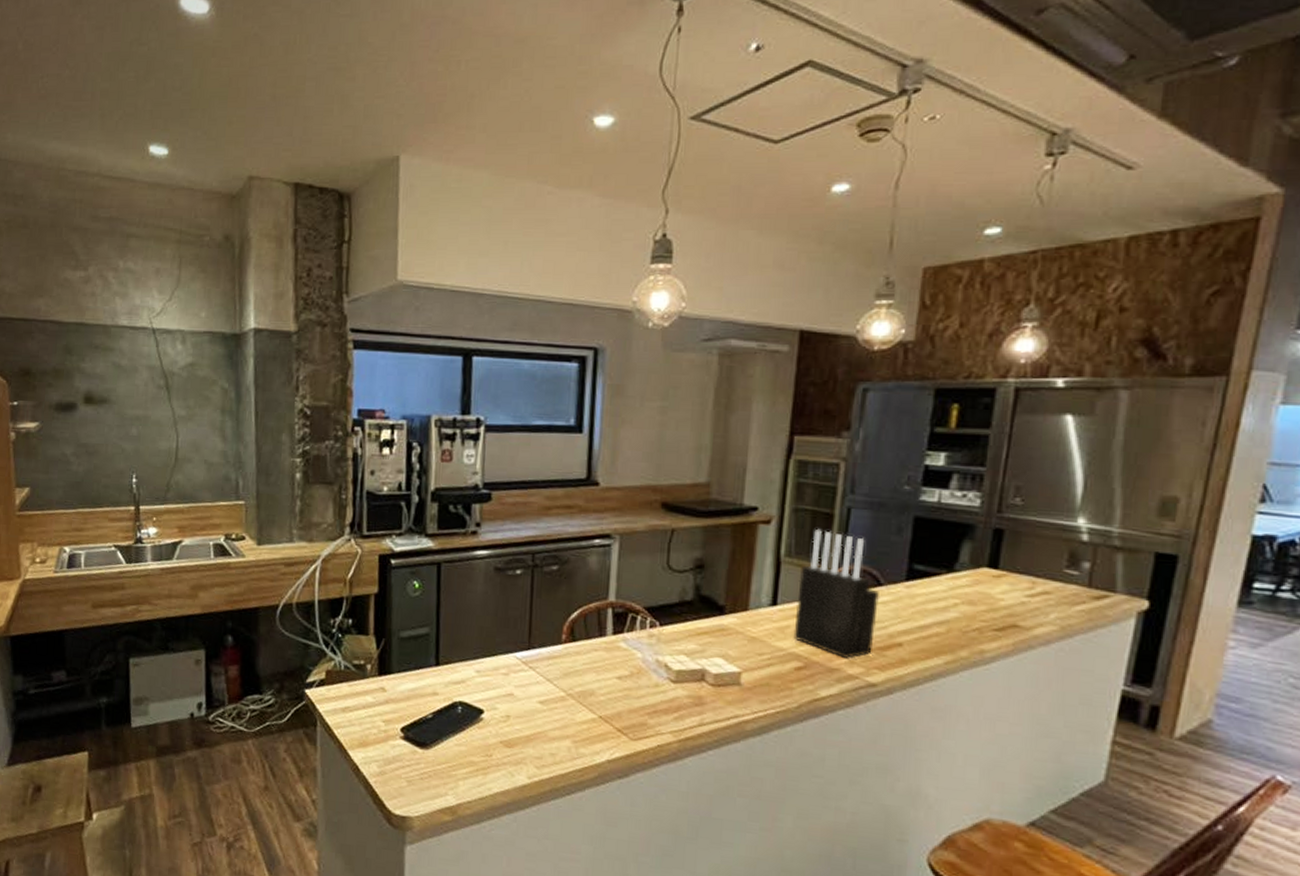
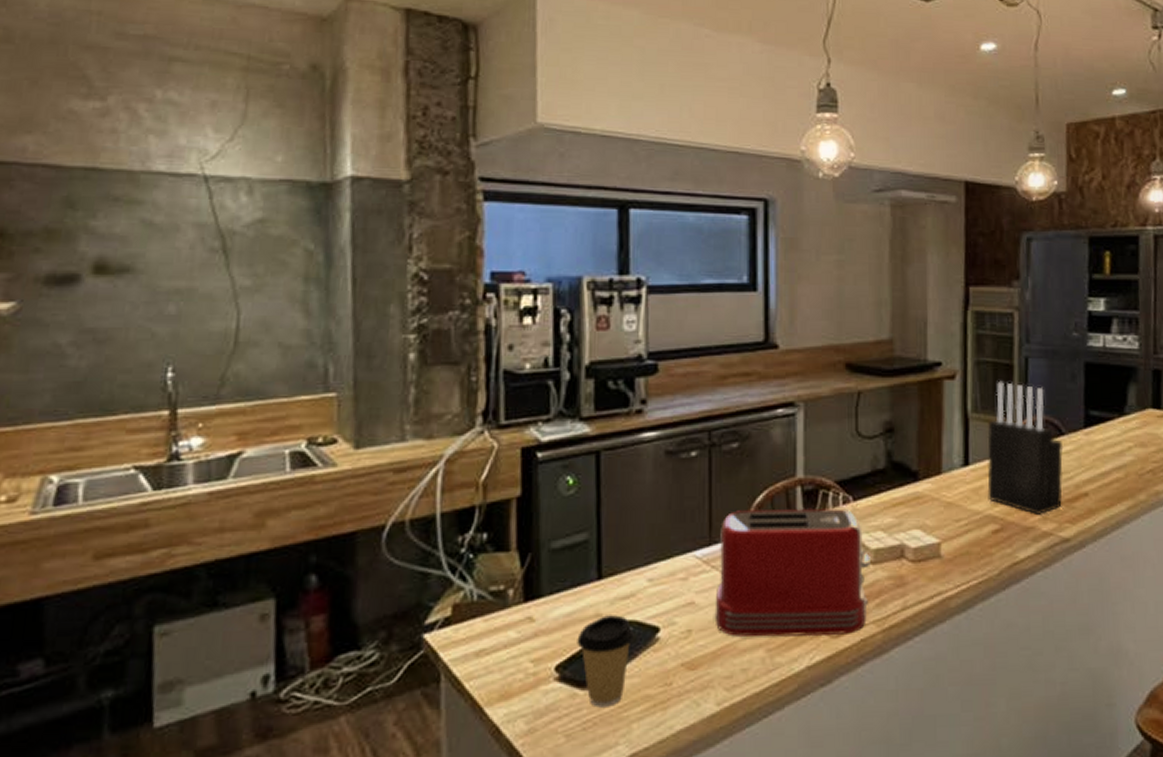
coffee cup: none [418,694,464,765] -> present [577,615,635,708]
toaster: none [530,623,672,739] -> present [715,508,871,637]

